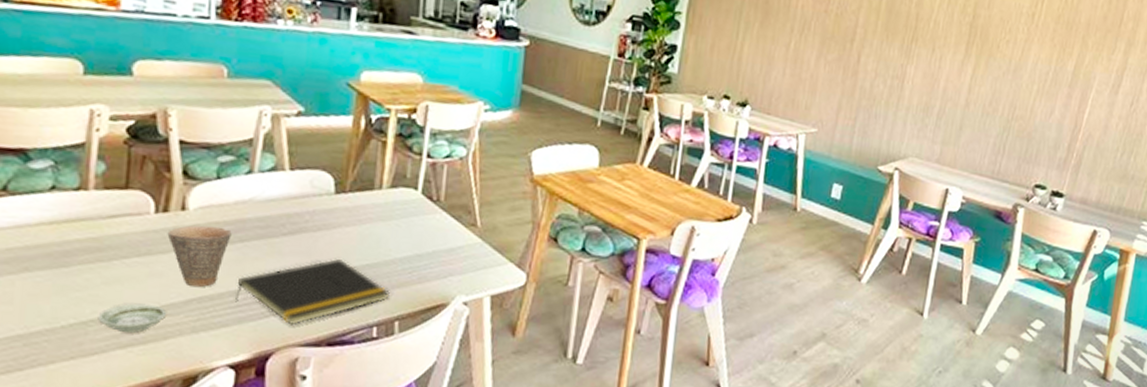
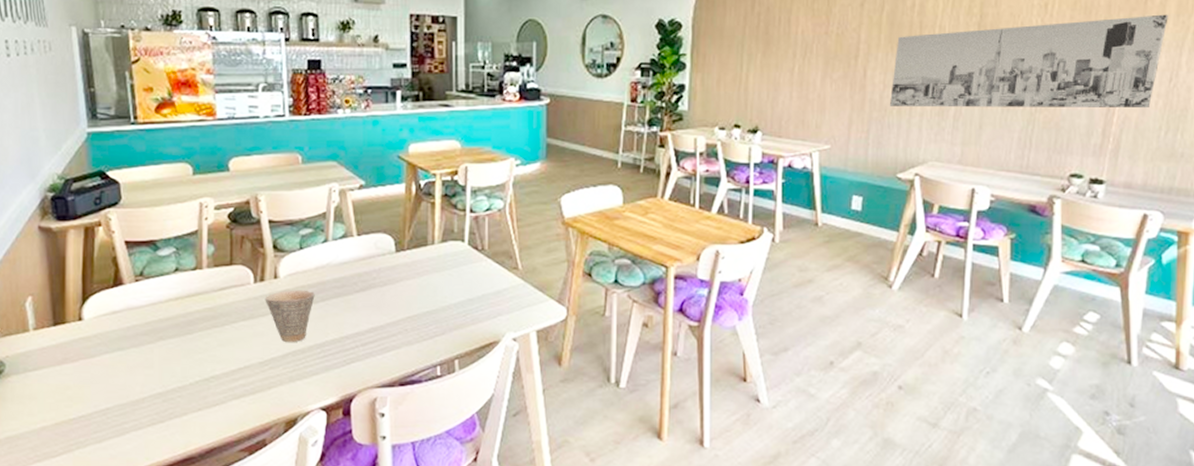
saucer: present [98,303,167,333] -> none [217,360,269,385]
notepad: present [235,258,390,326] -> none [322,308,448,370]
wall art: none [879,25,1138,129] -> present [890,14,1168,109]

